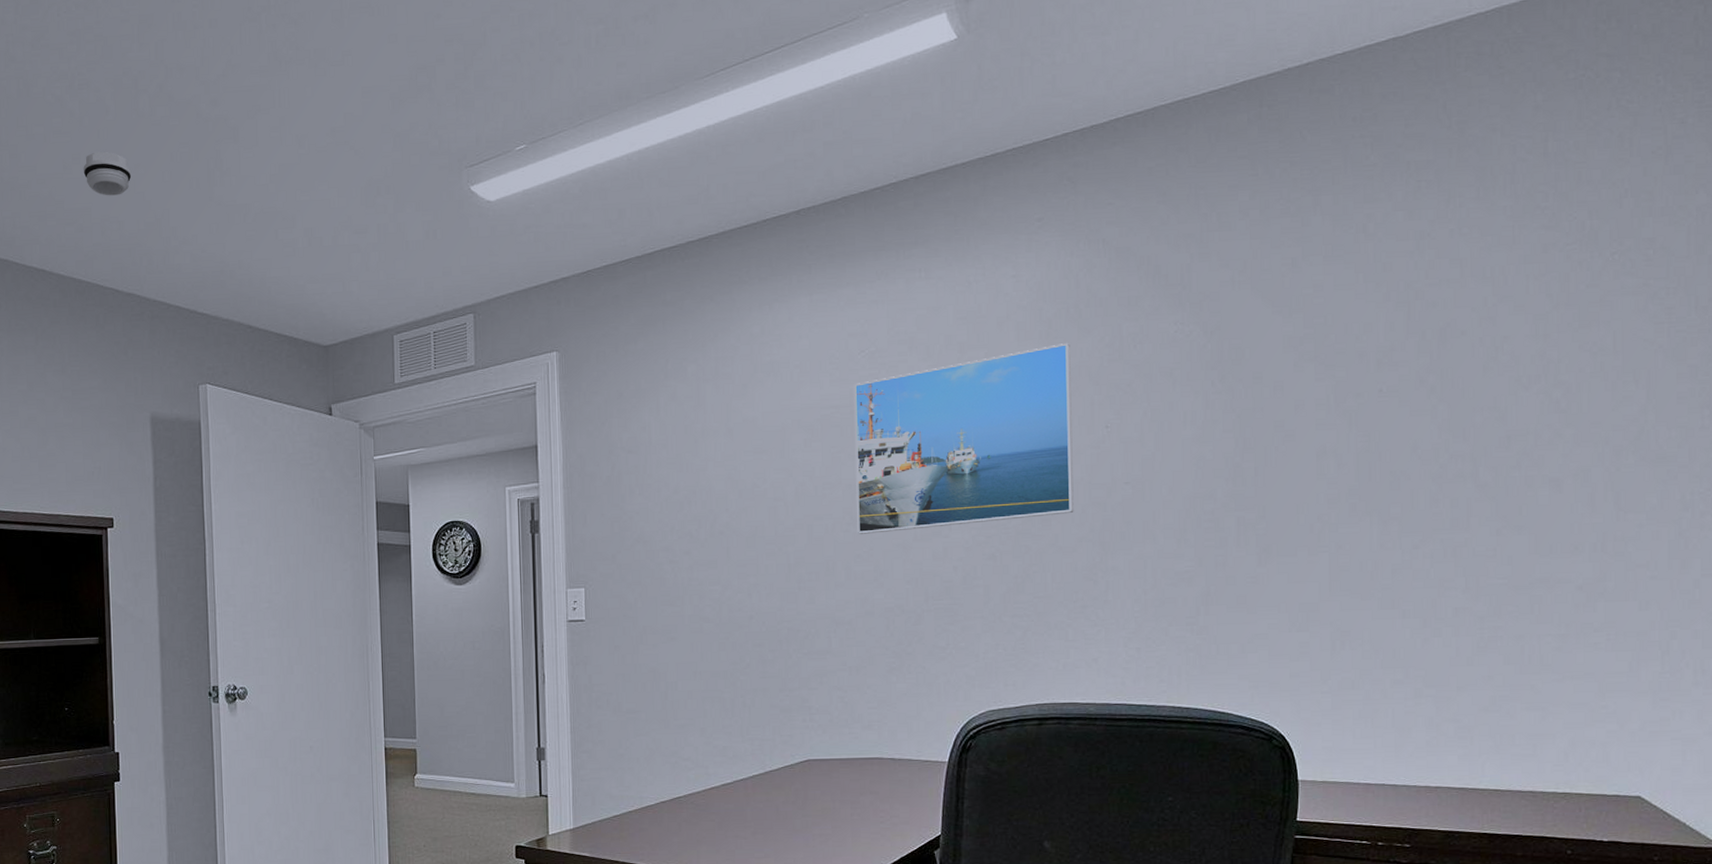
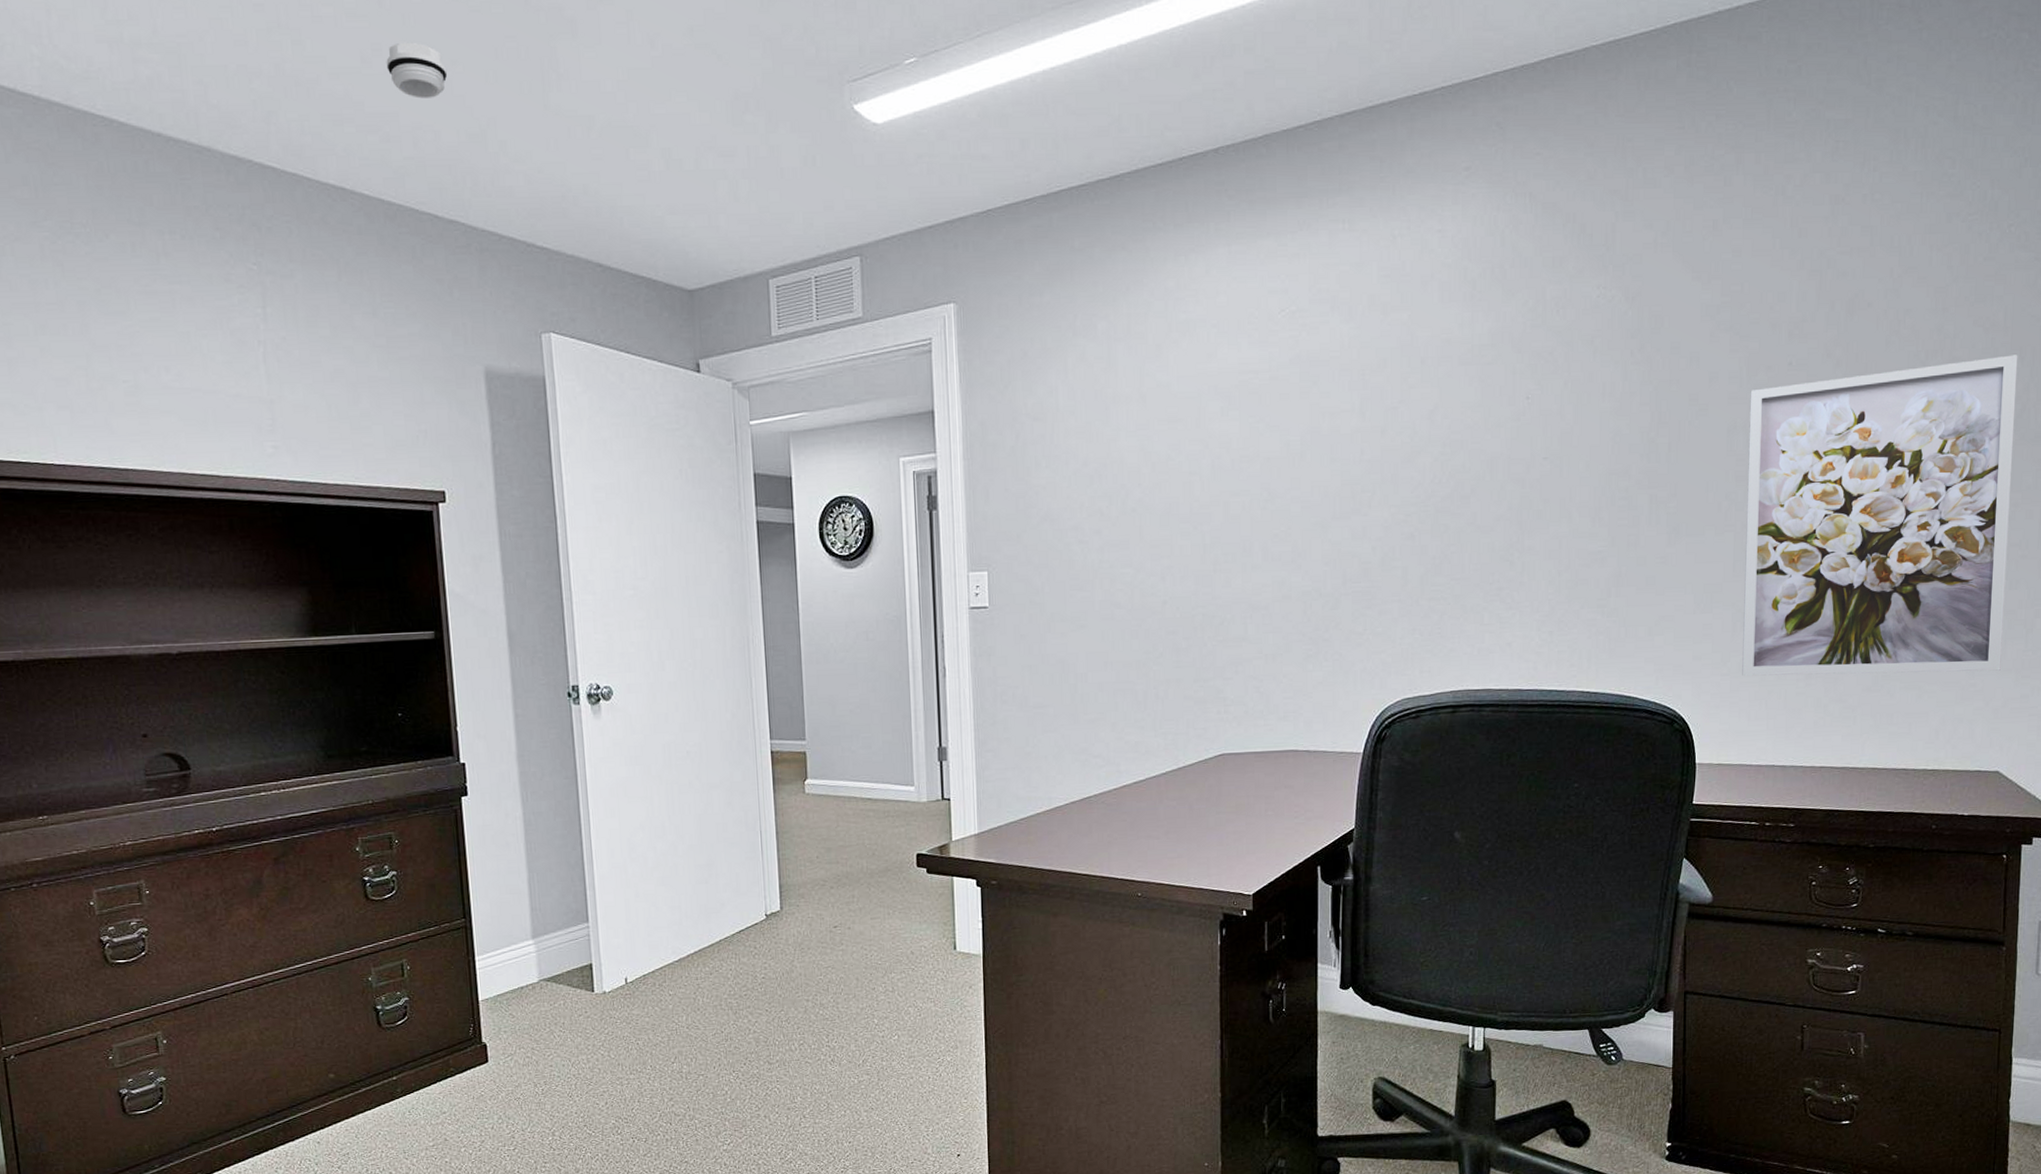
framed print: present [854,343,1074,534] -> none [1274,306,1494,512]
wall art: none [1339,378,1635,695] -> present [1742,355,2018,676]

